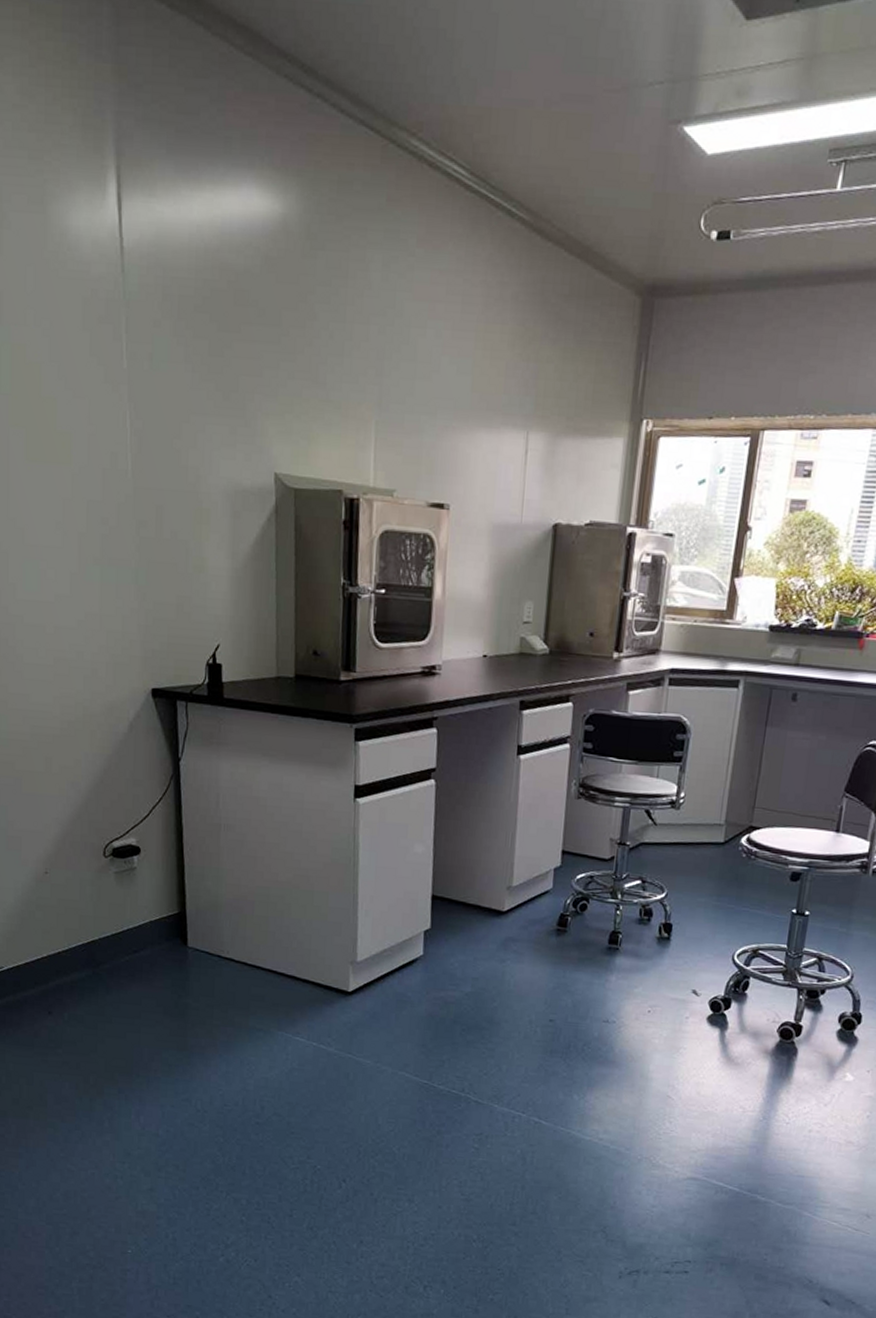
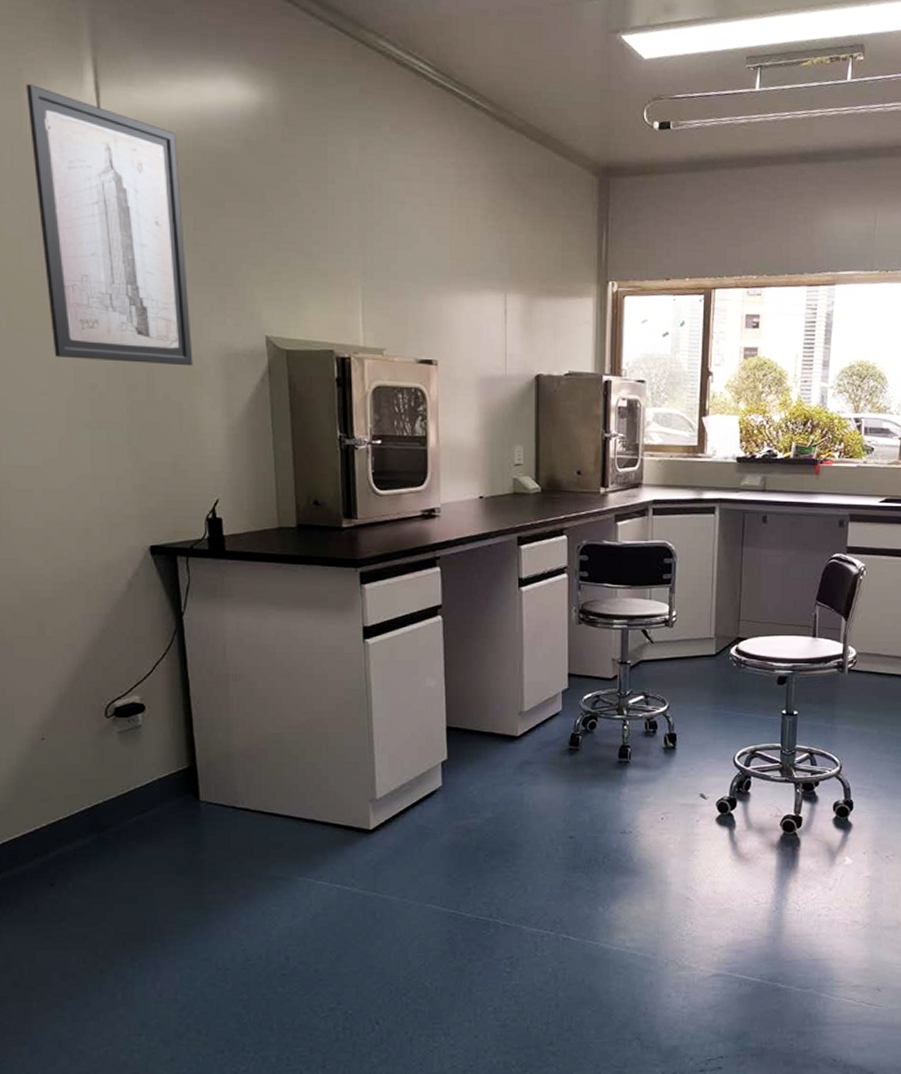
wall art: none [51,197,202,503] -> present [26,84,193,366]

